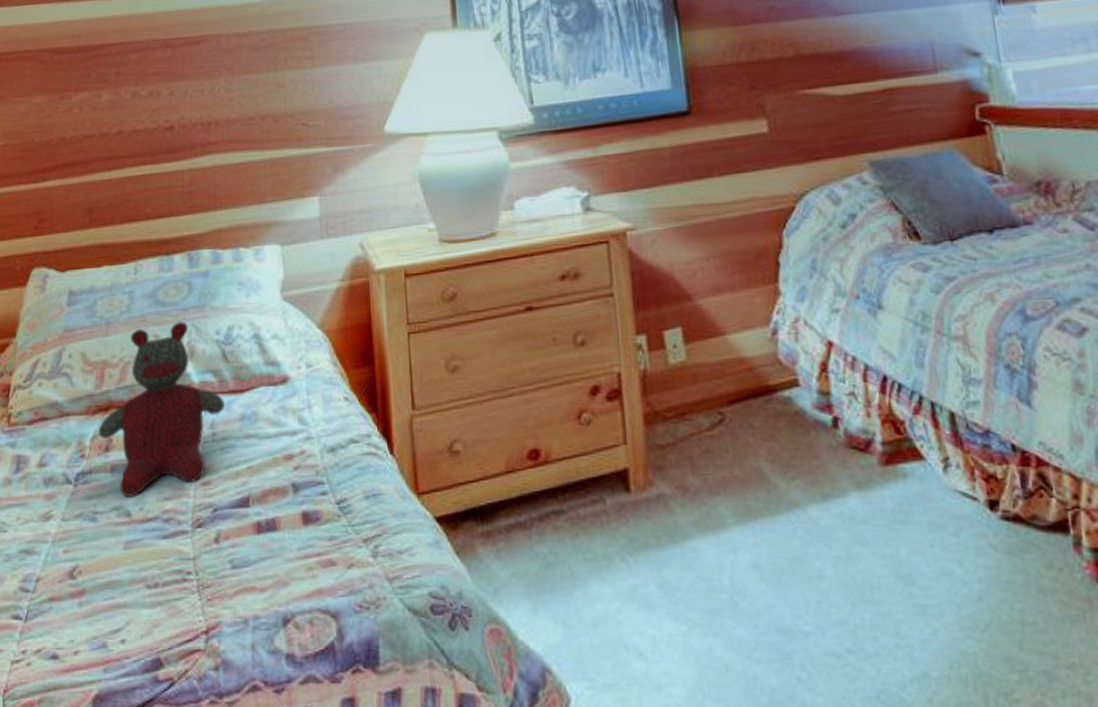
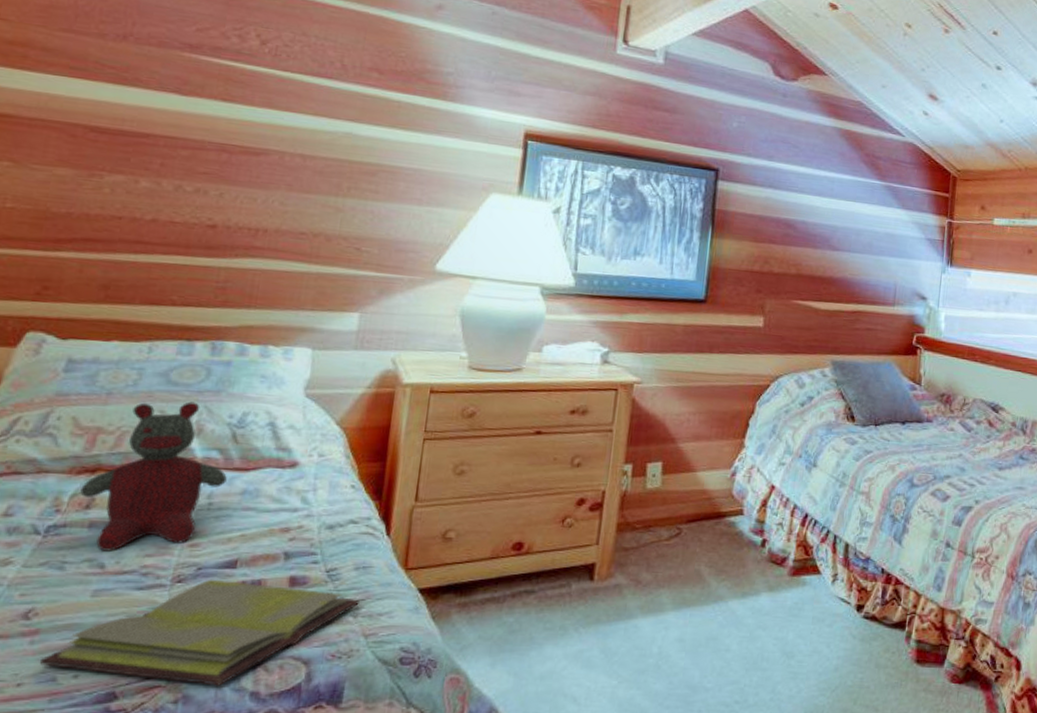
diary: none [89,521,376,648] -> present [39,579,359,686]

